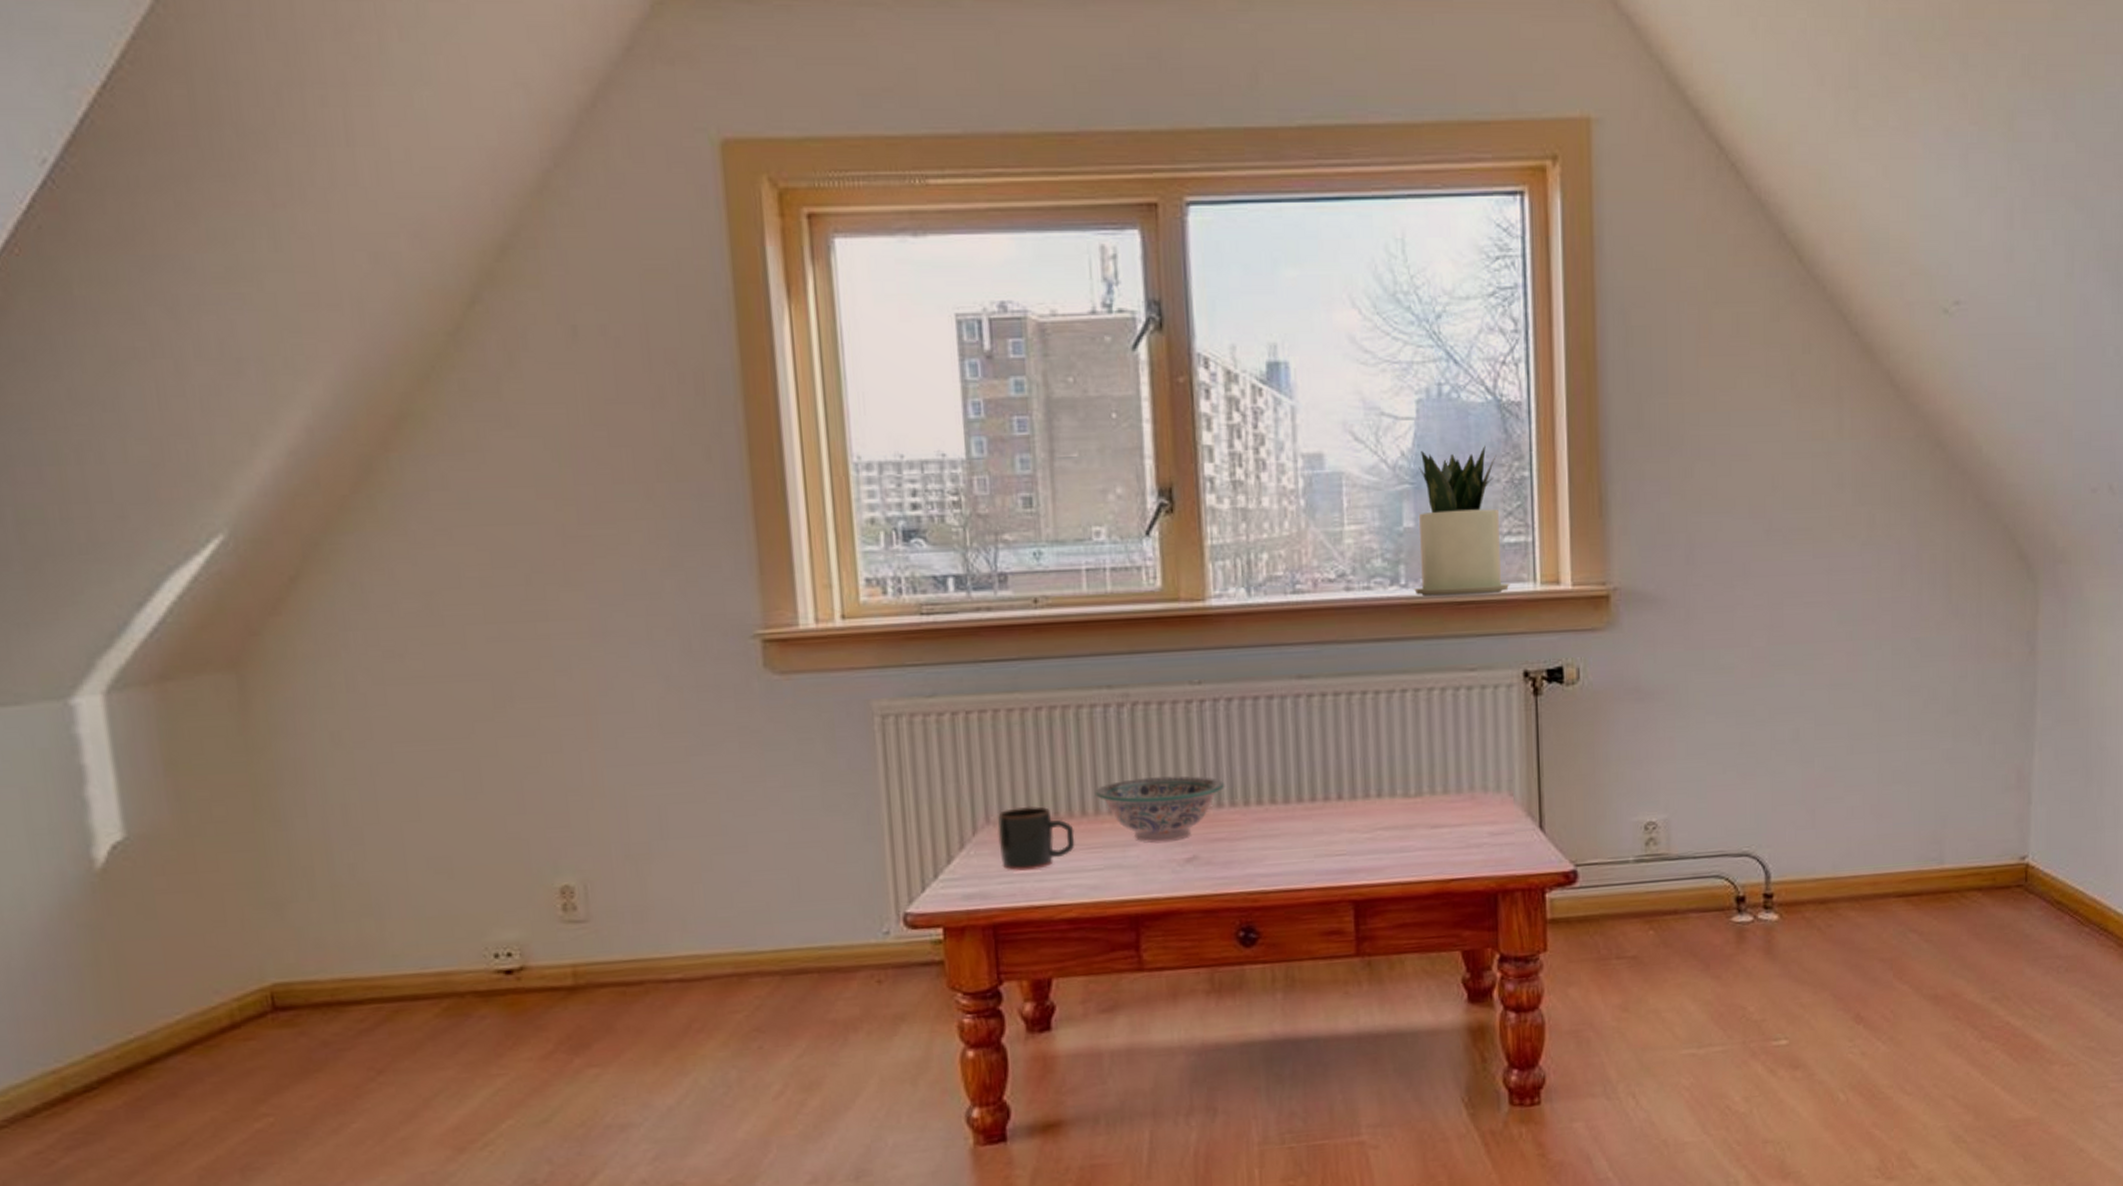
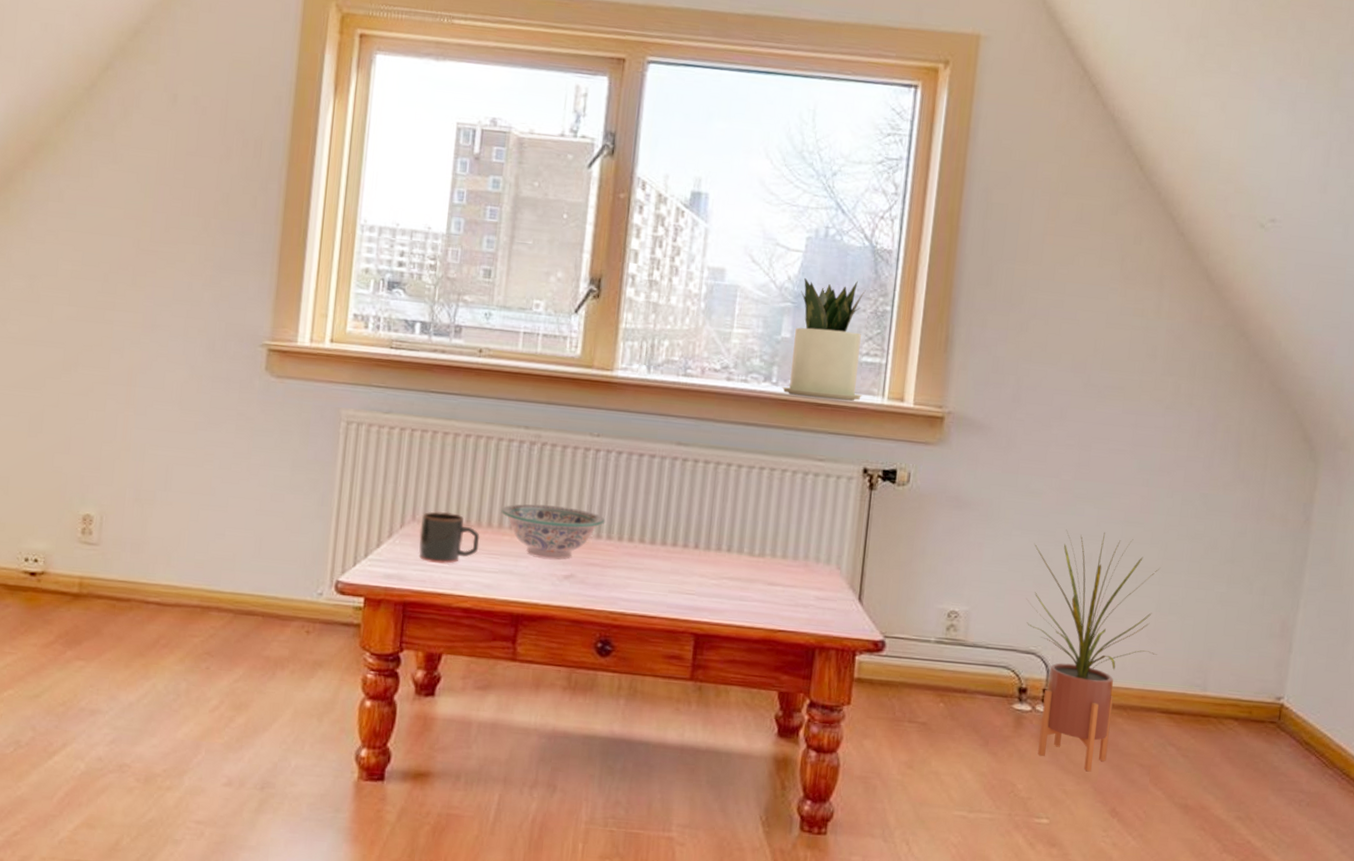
house plant: none [1732,701,1885,978] -> present [1026,529,1161,772]

